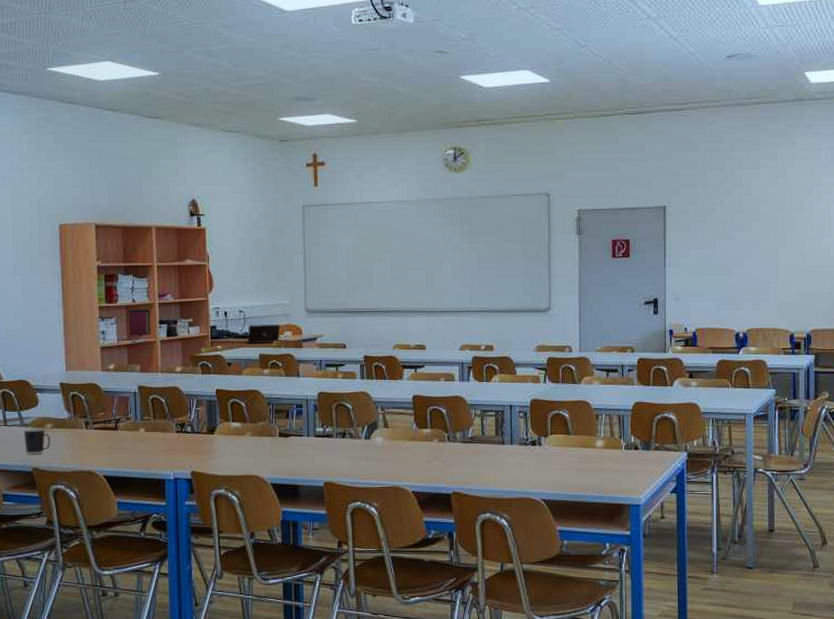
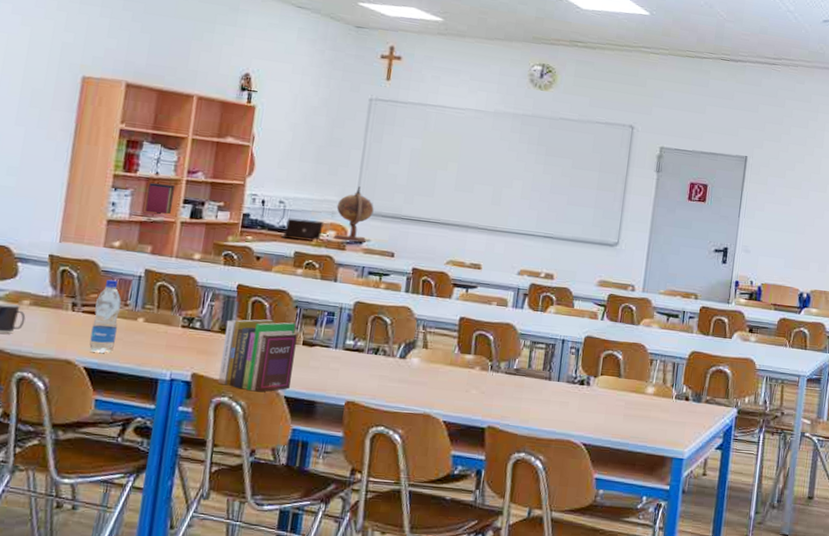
bottle: none [104,399,125,463] -> present [89,280,121,354]
books: none [212,417,274,482] -> present [217,319,297,392]
globe: none [289,288,322,339] -> present [332,186,374,243]

